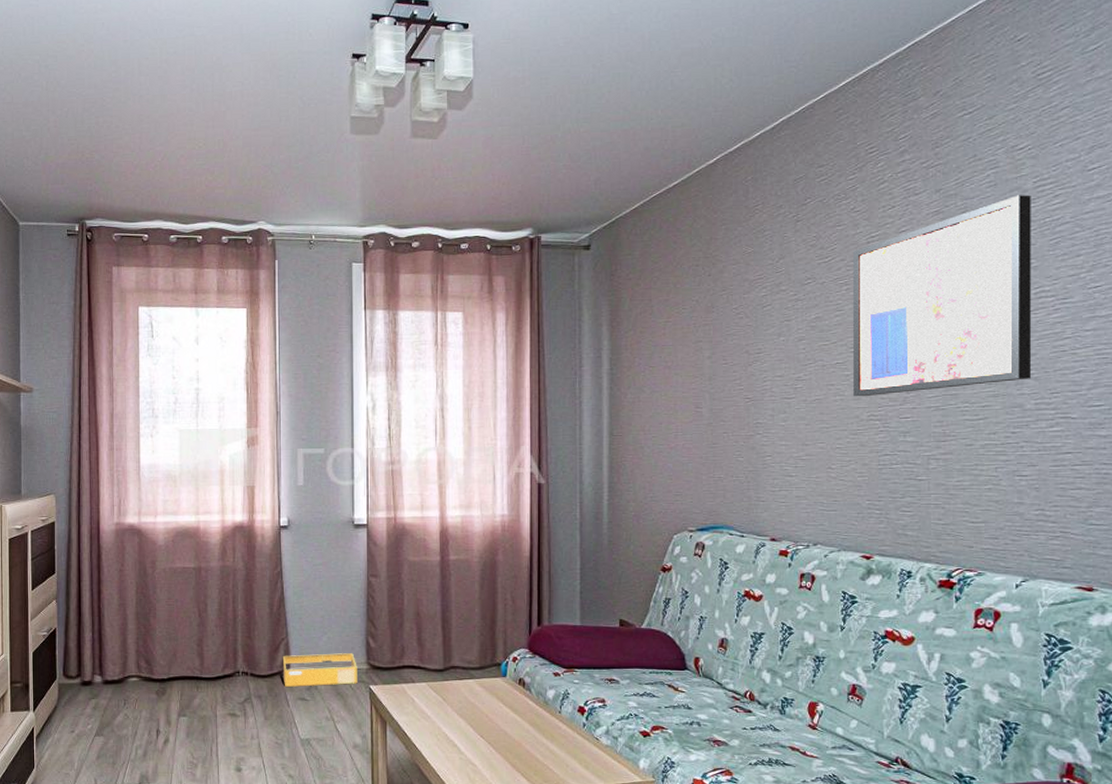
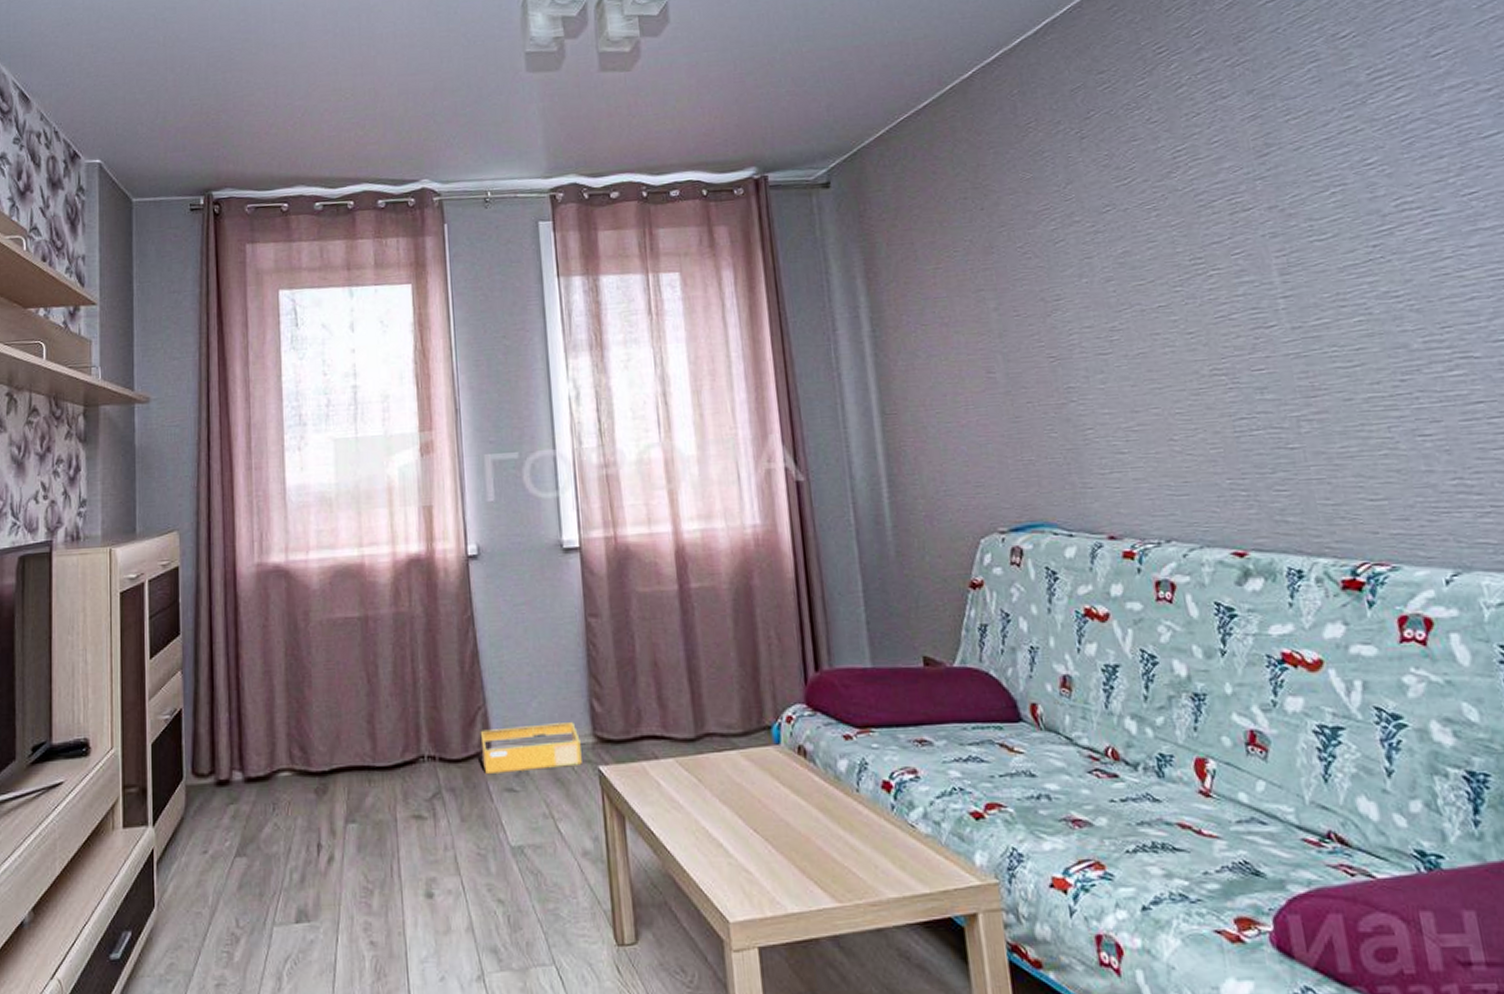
wall art: present [853,195,1031,397] -> none [1157,89,1411,348]

